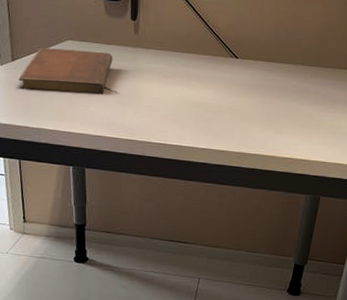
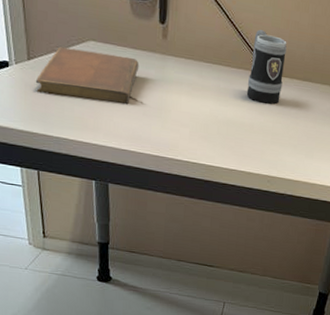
mug: none [214,19,251,86] -> present [246,29,287,105]

